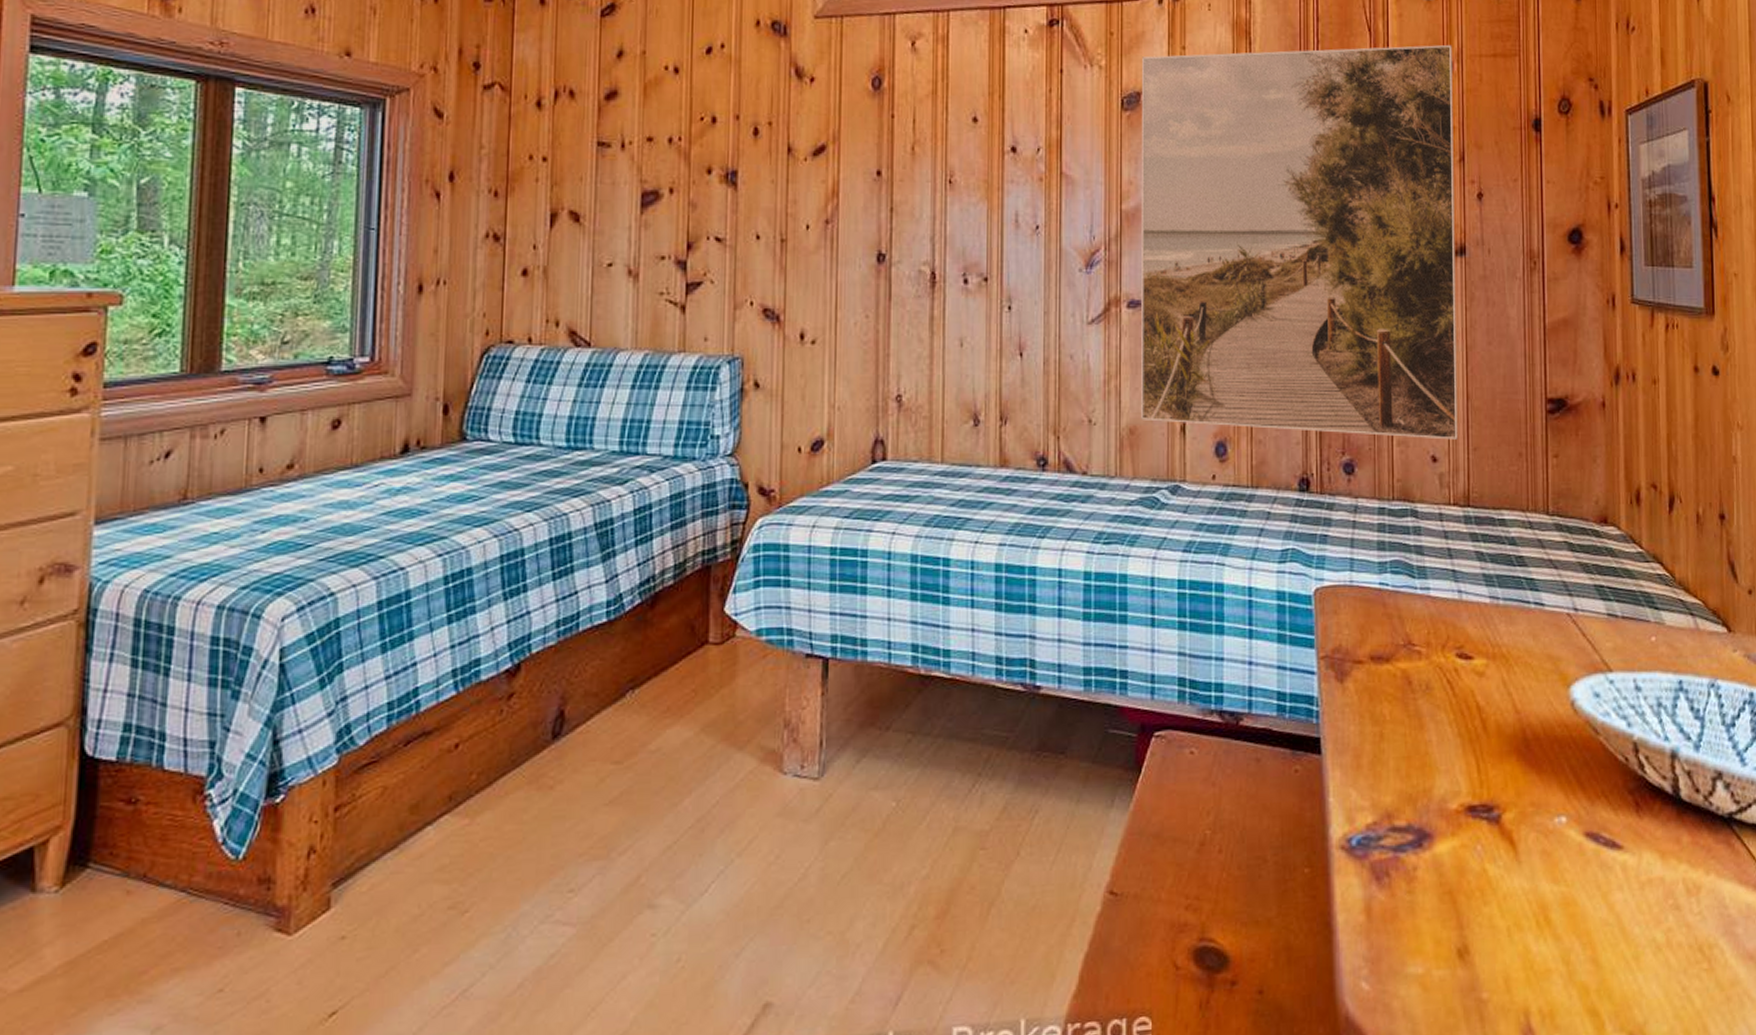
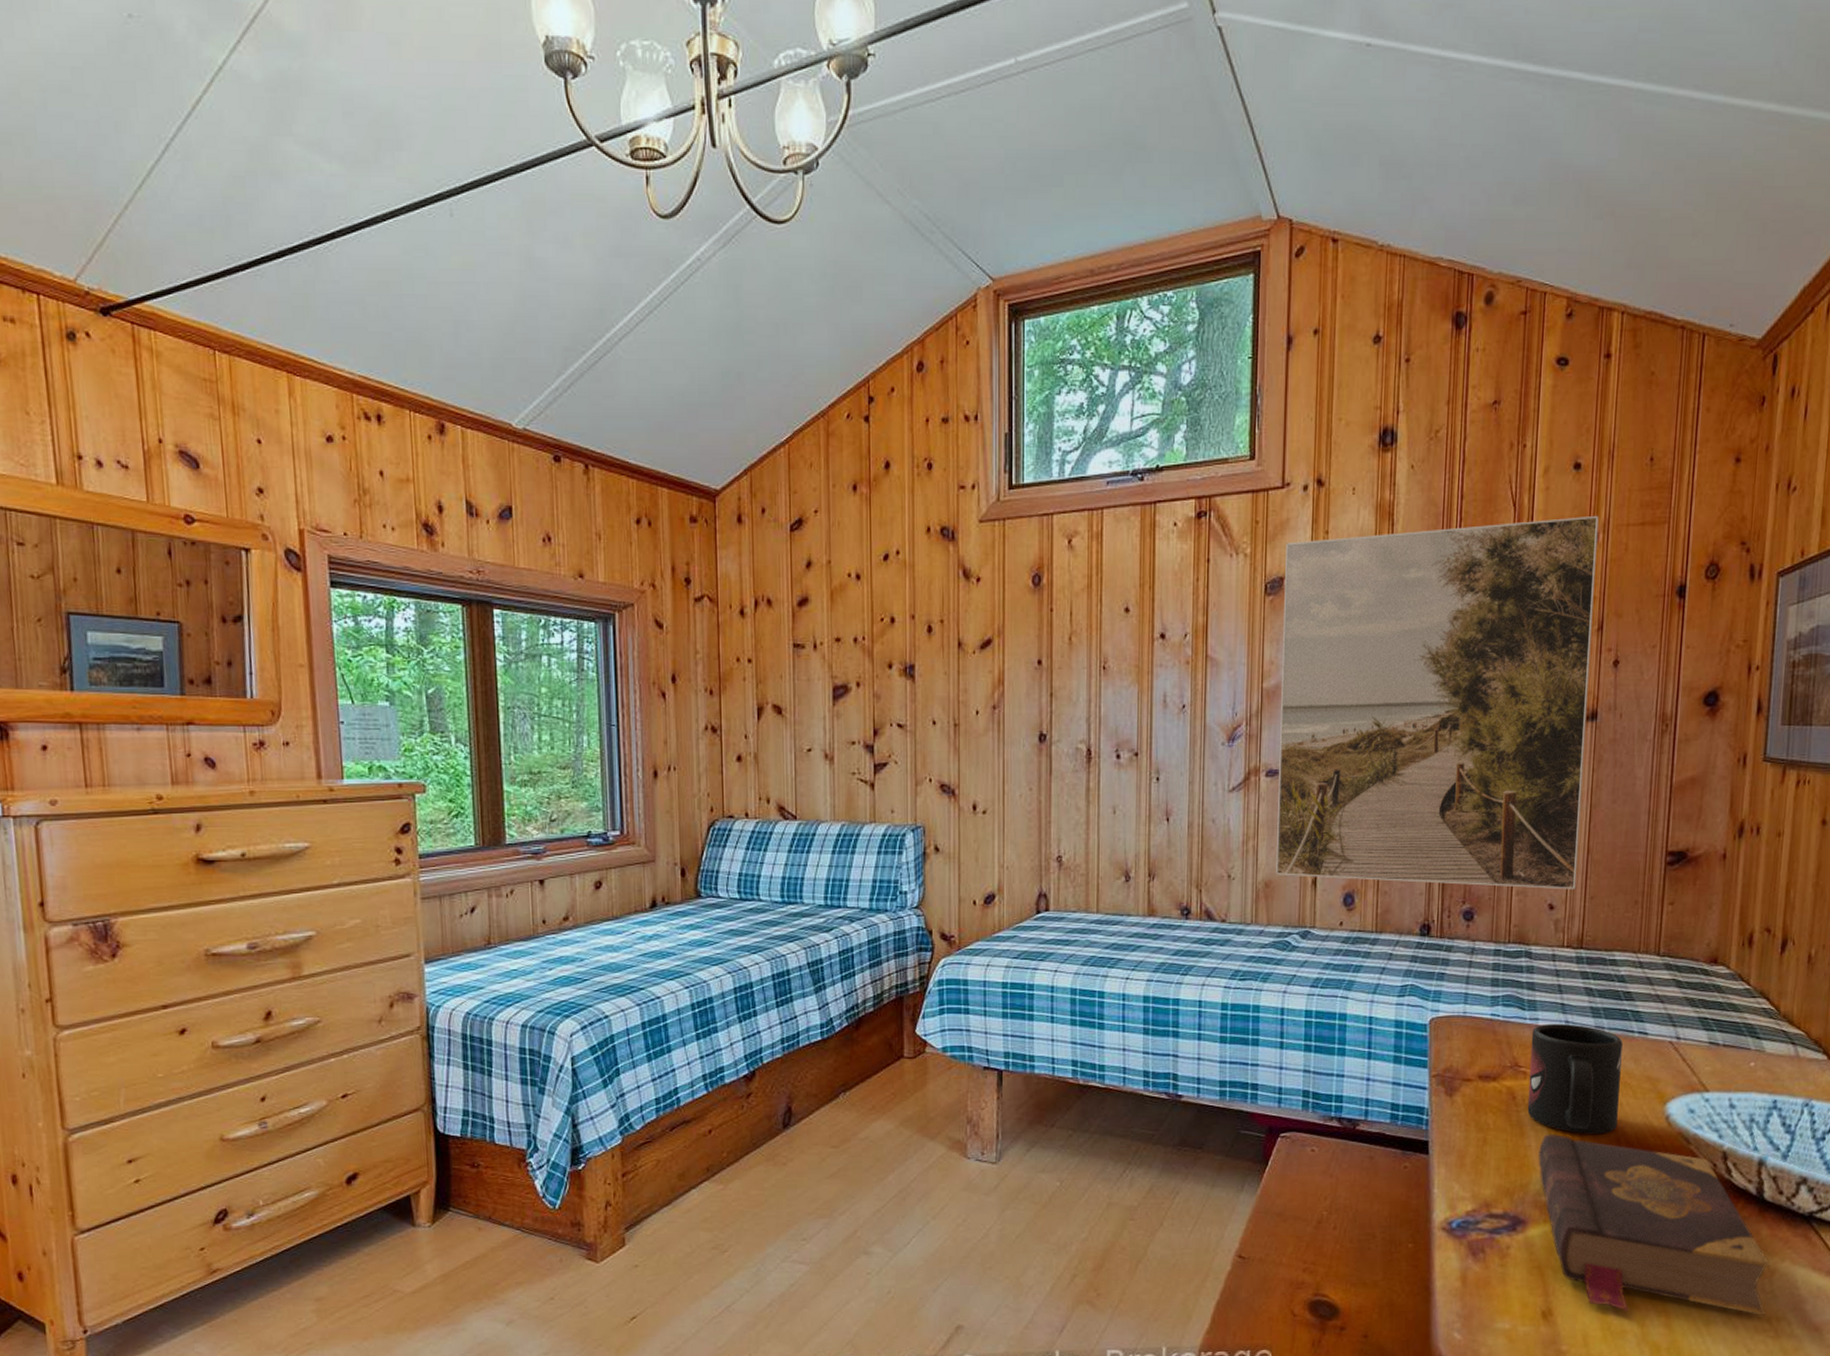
mug: none [1424,593,1521,725] -> present [1527,1023,1623,1134]
book: none [1440,725,1697,945] -> present [1538,1134,1770,1316]

